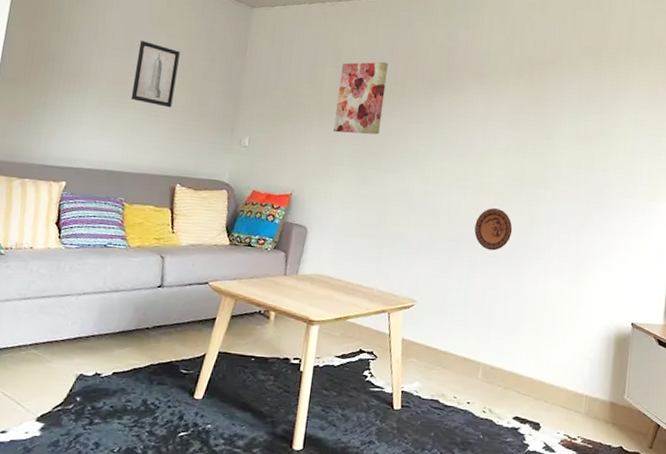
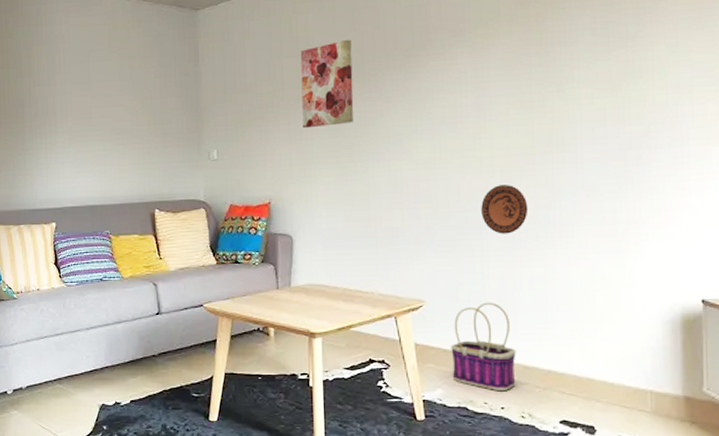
wall art: present [130,41,180,108] -> none [95,69,137,133]
basket: none [431,307,487,388] -> present [451,302,516,392]

